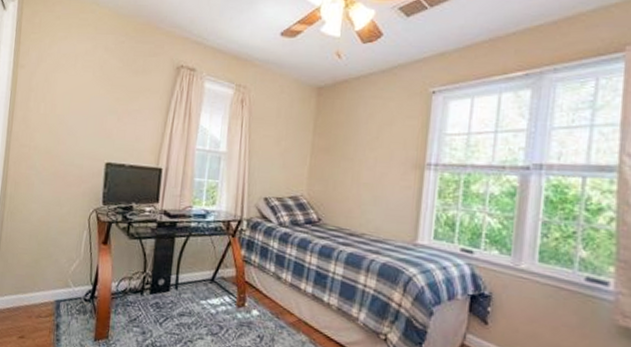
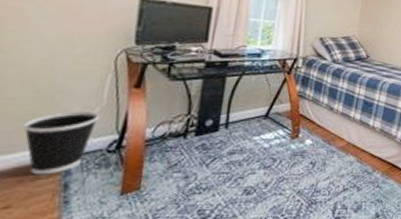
wastebasket: none [31,262,78,315] -> present [23,111,99,175]

